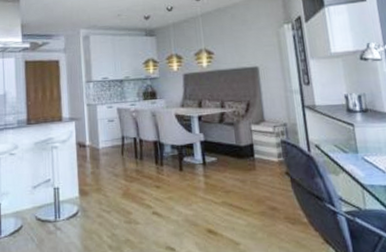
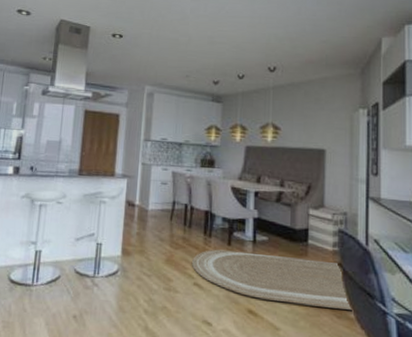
rug: none [147,172,303,218] -> present [191,249,351,310]

